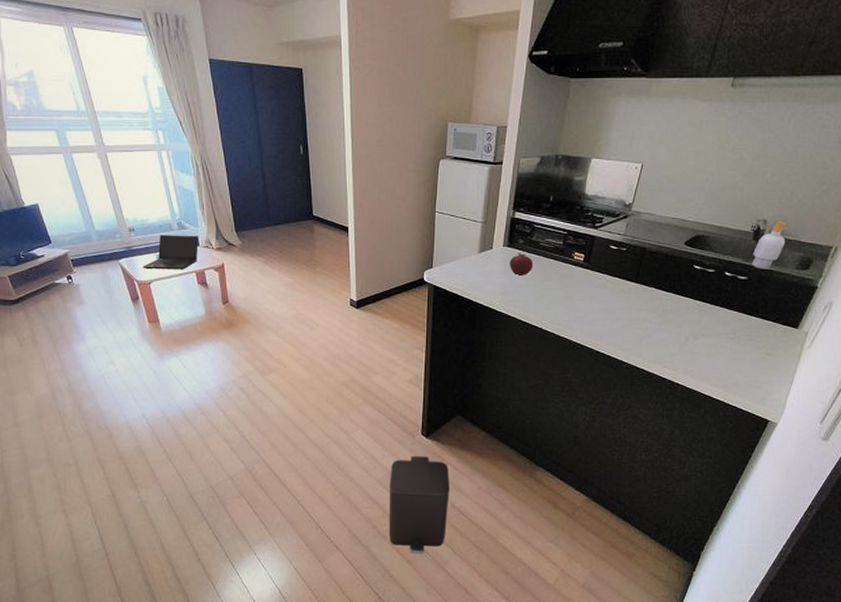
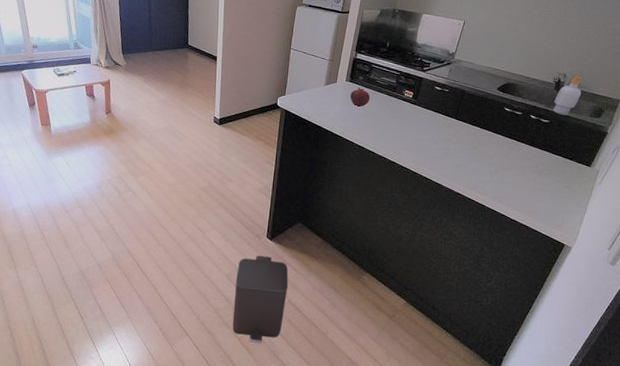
laptop: present [142,235,198,270] -> none [41,52,90,83]

